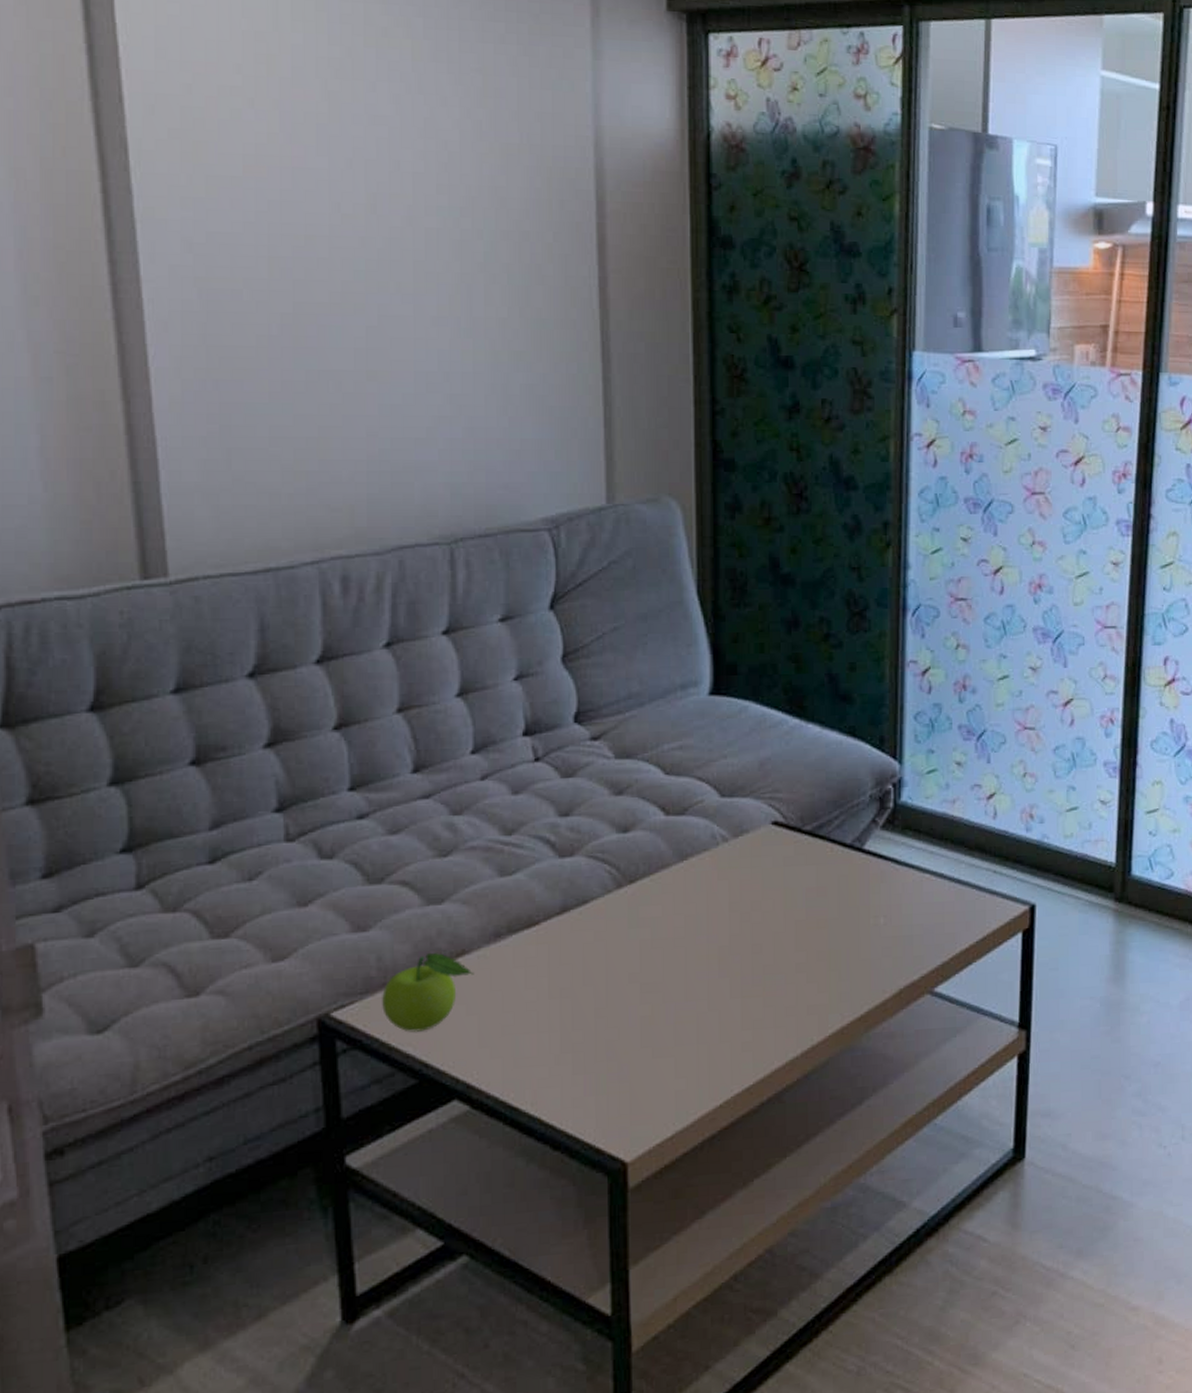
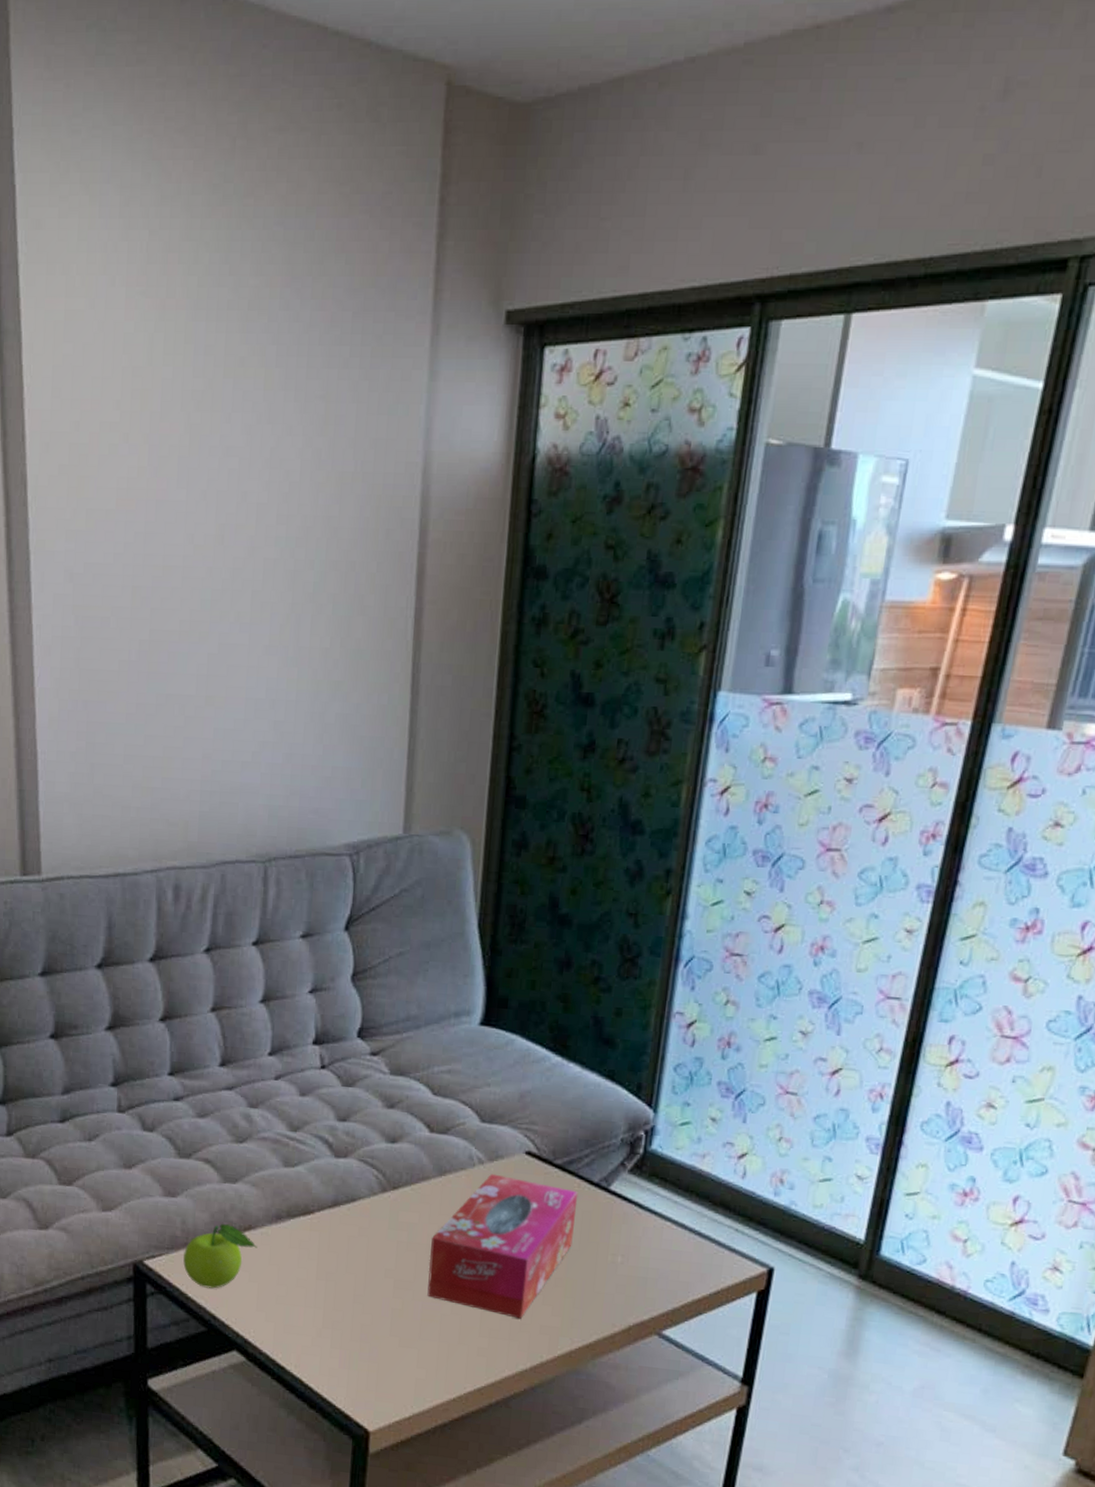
tissue box: none [677,850,832,1003] -> present [427,1173,579,1319]

